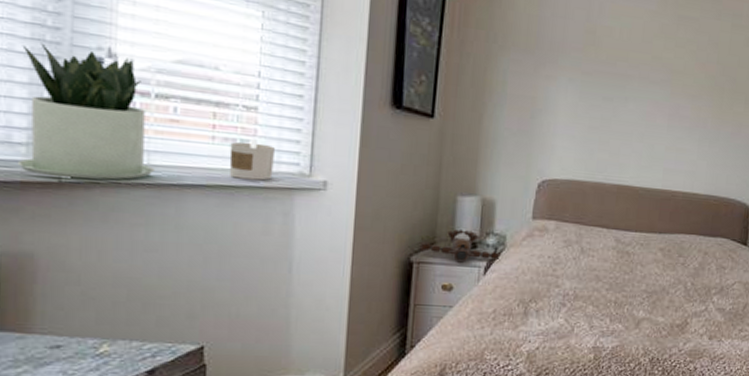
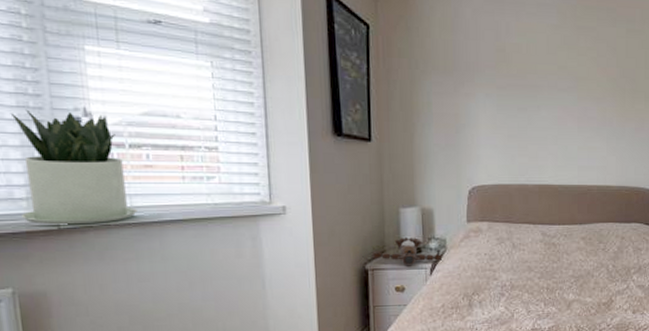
candle: present [229,139,276,181] -> none [198,176,239,211]

